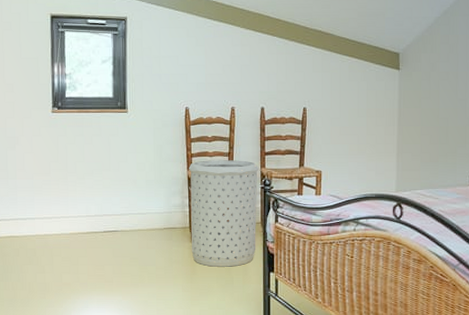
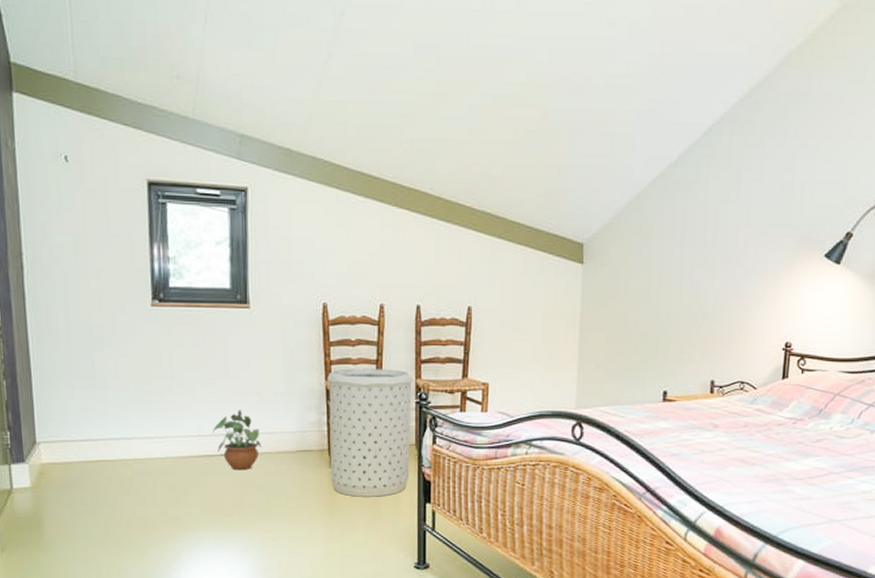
potted plant: none [98,194,137,245] -> present [213,409,262,471]

